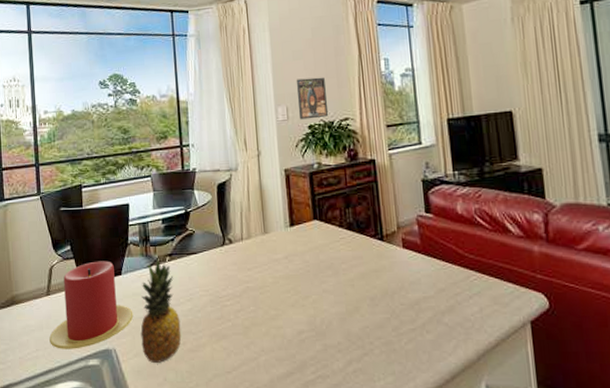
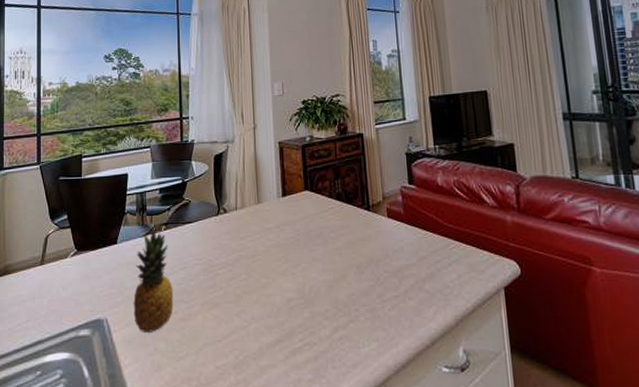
candle: present [49,261,134,349] -> none [41,230,127,320]
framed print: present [296,77,328,120] -> none [291,56,320,95]

